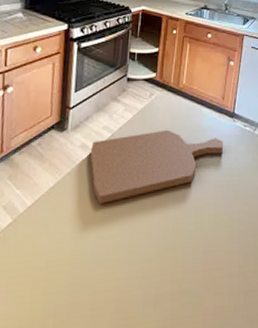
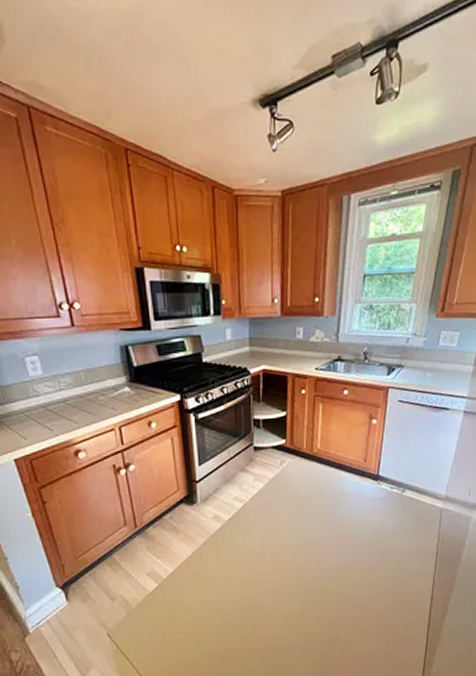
cutting board: present [90,129,224,204] -> none [224,496,368,569]

